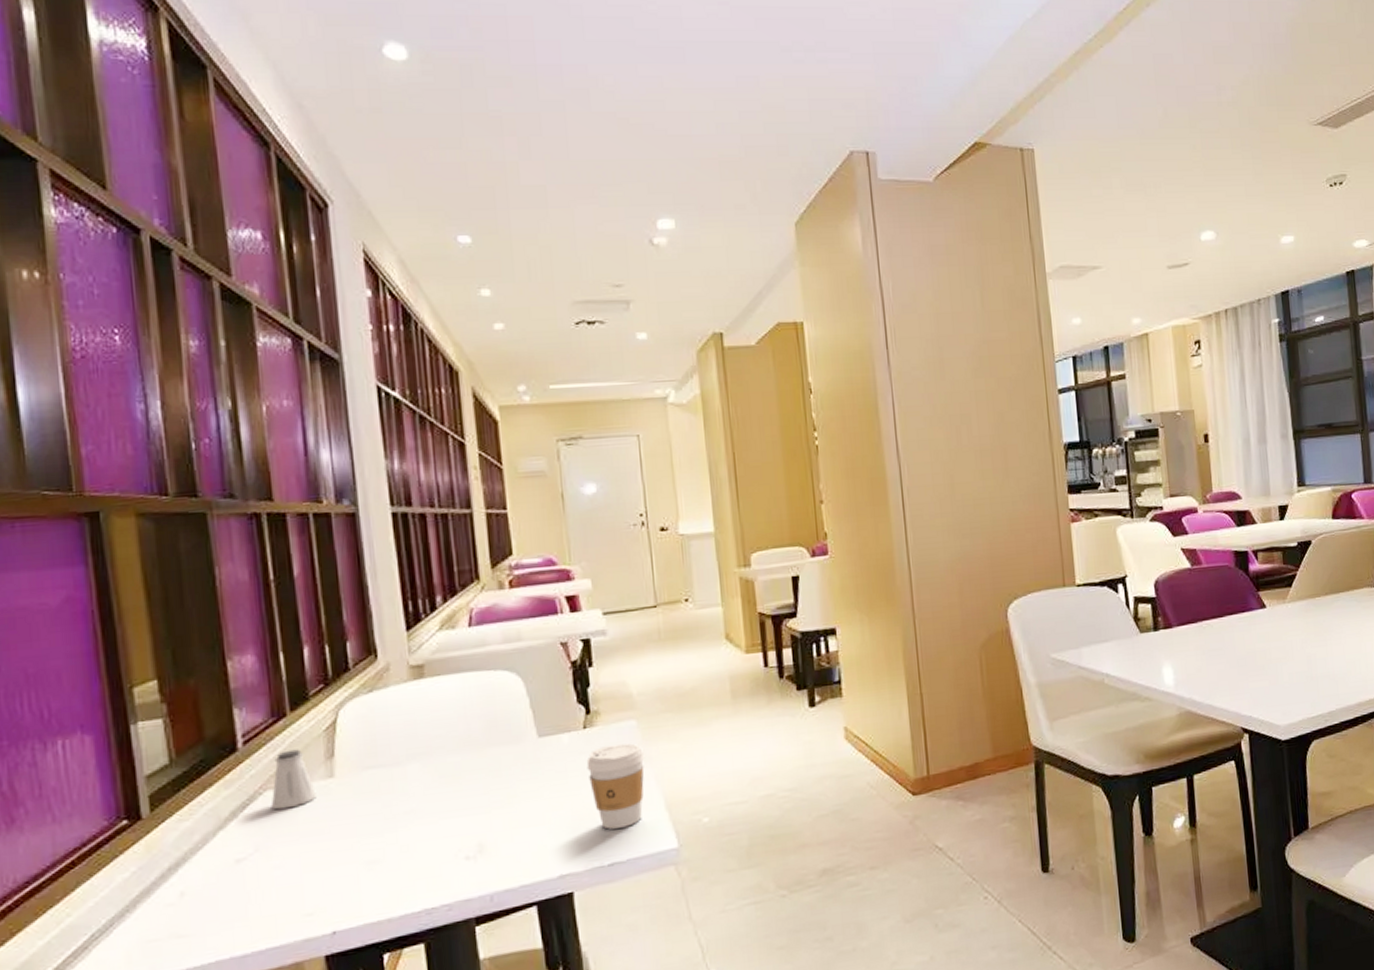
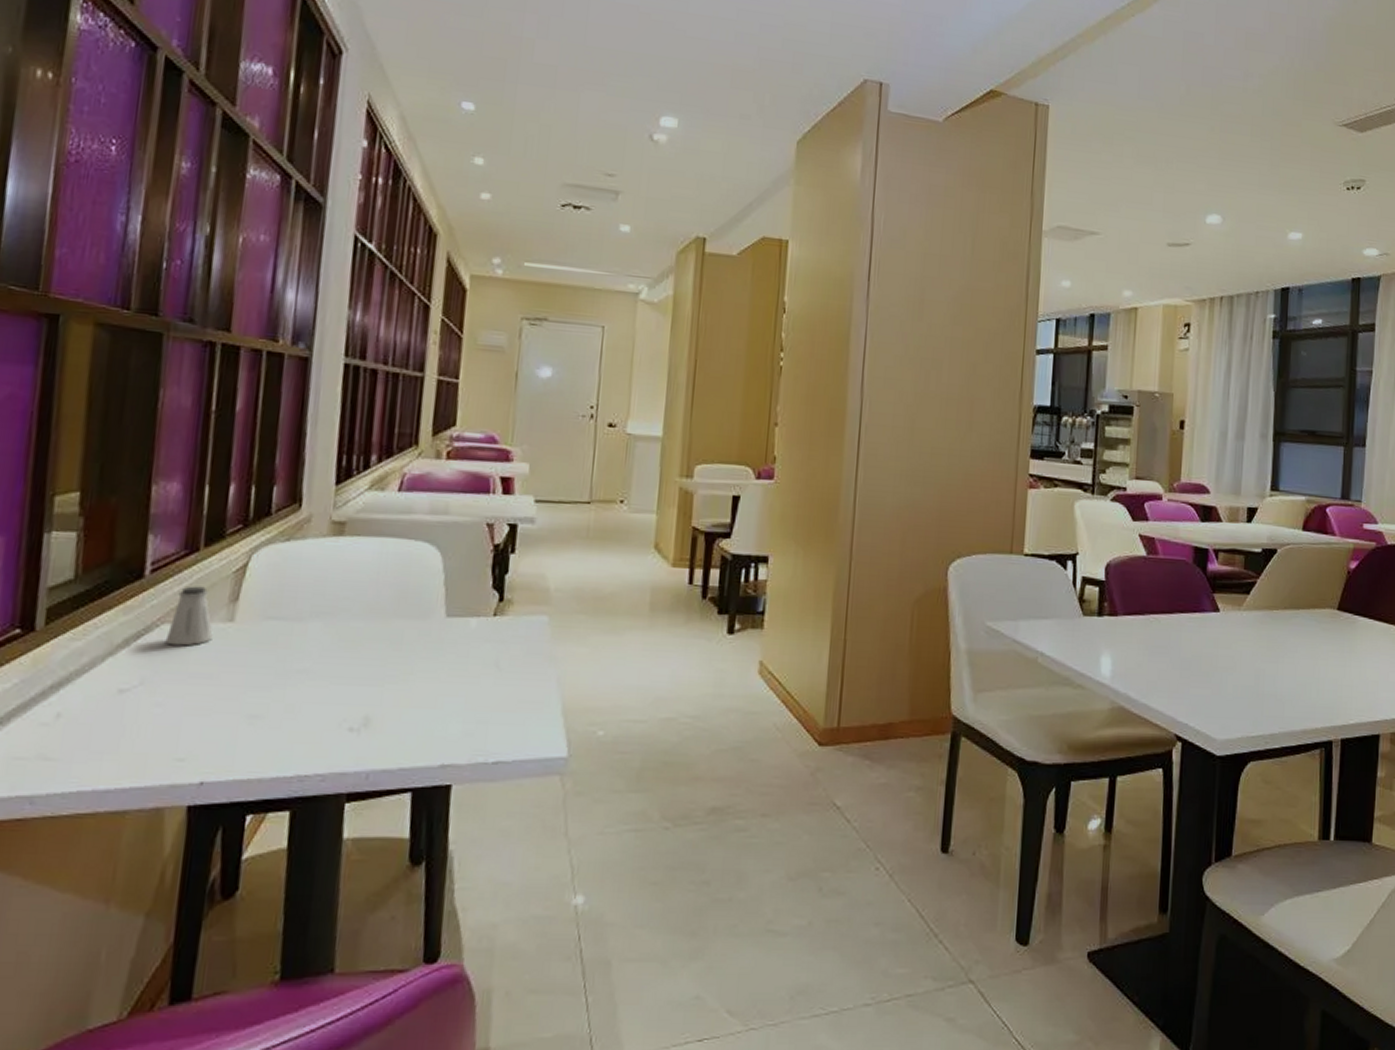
coffee cup: present [586,743,645,830] -> none [489,638,551,726]

